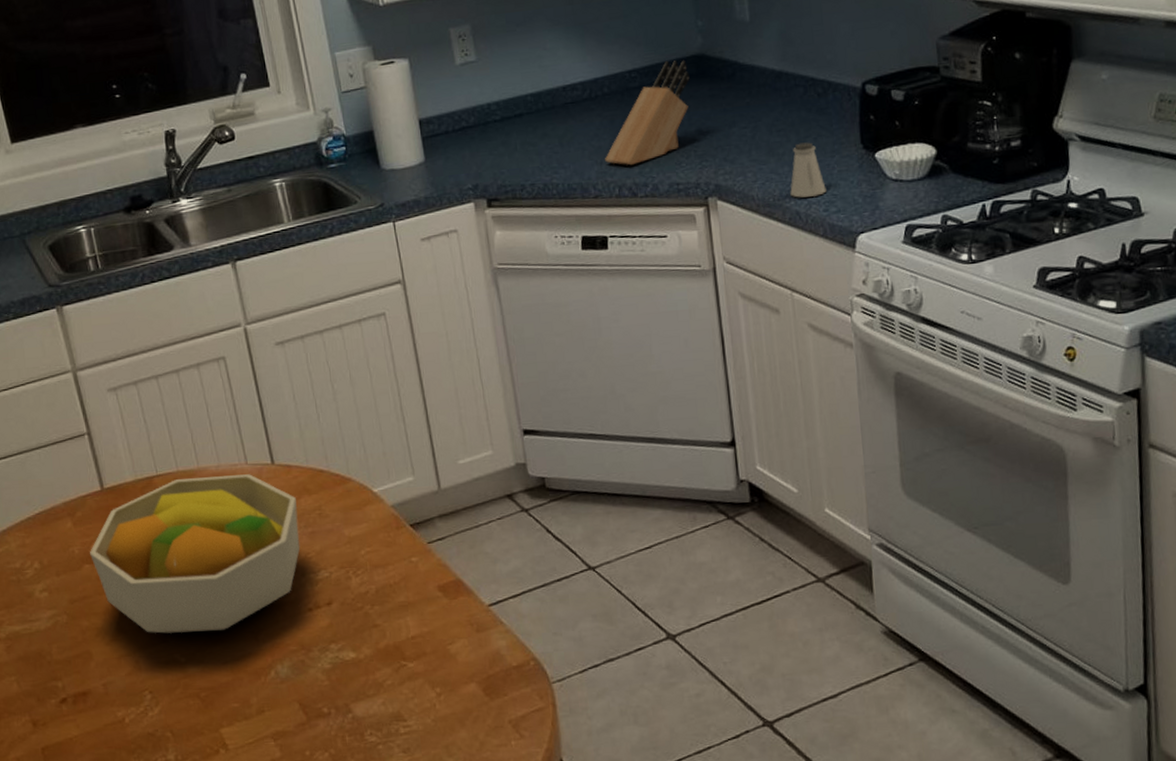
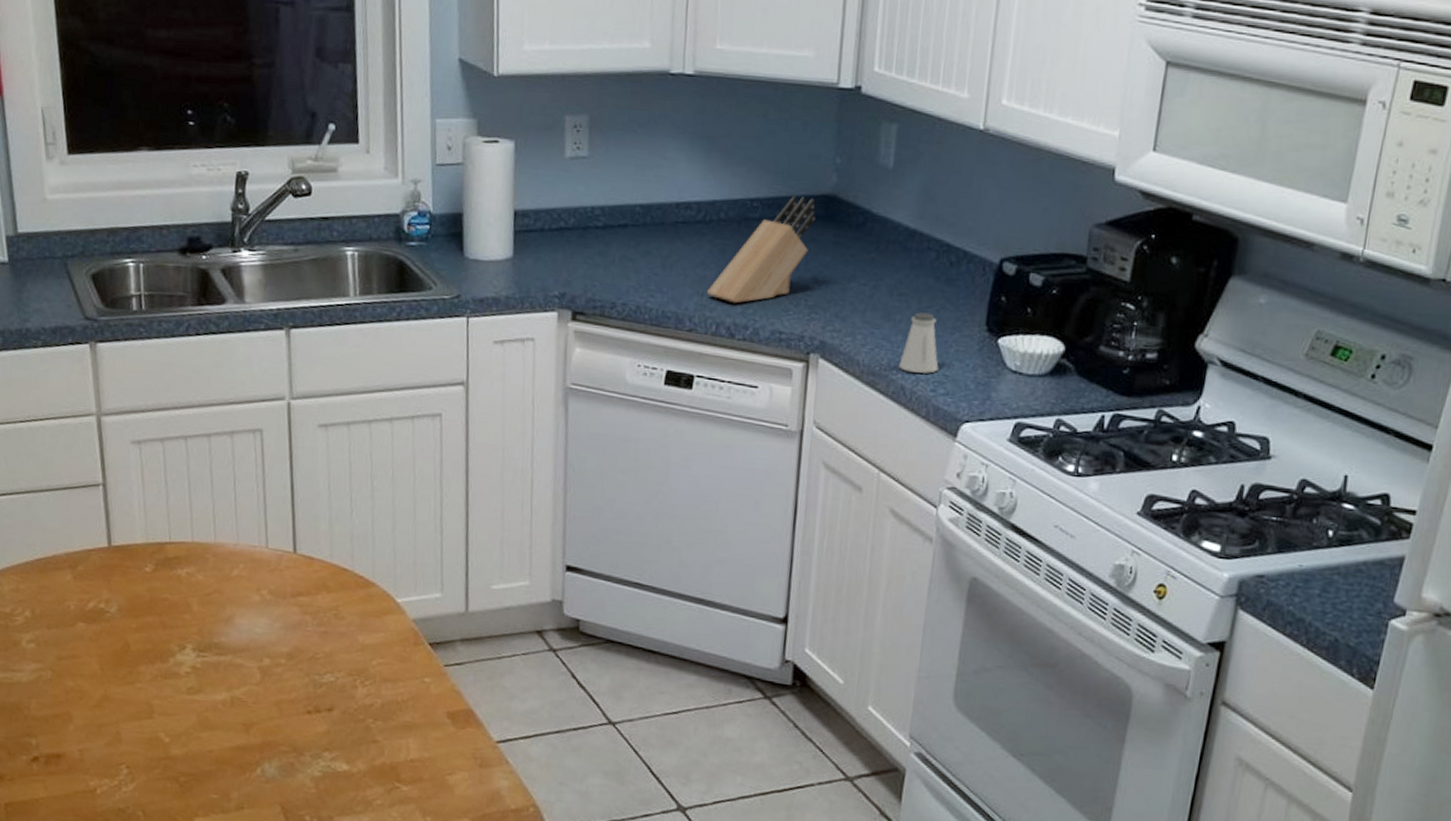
fruit bowl: present [90,474,301,634] -> none [86,550,313,717]

